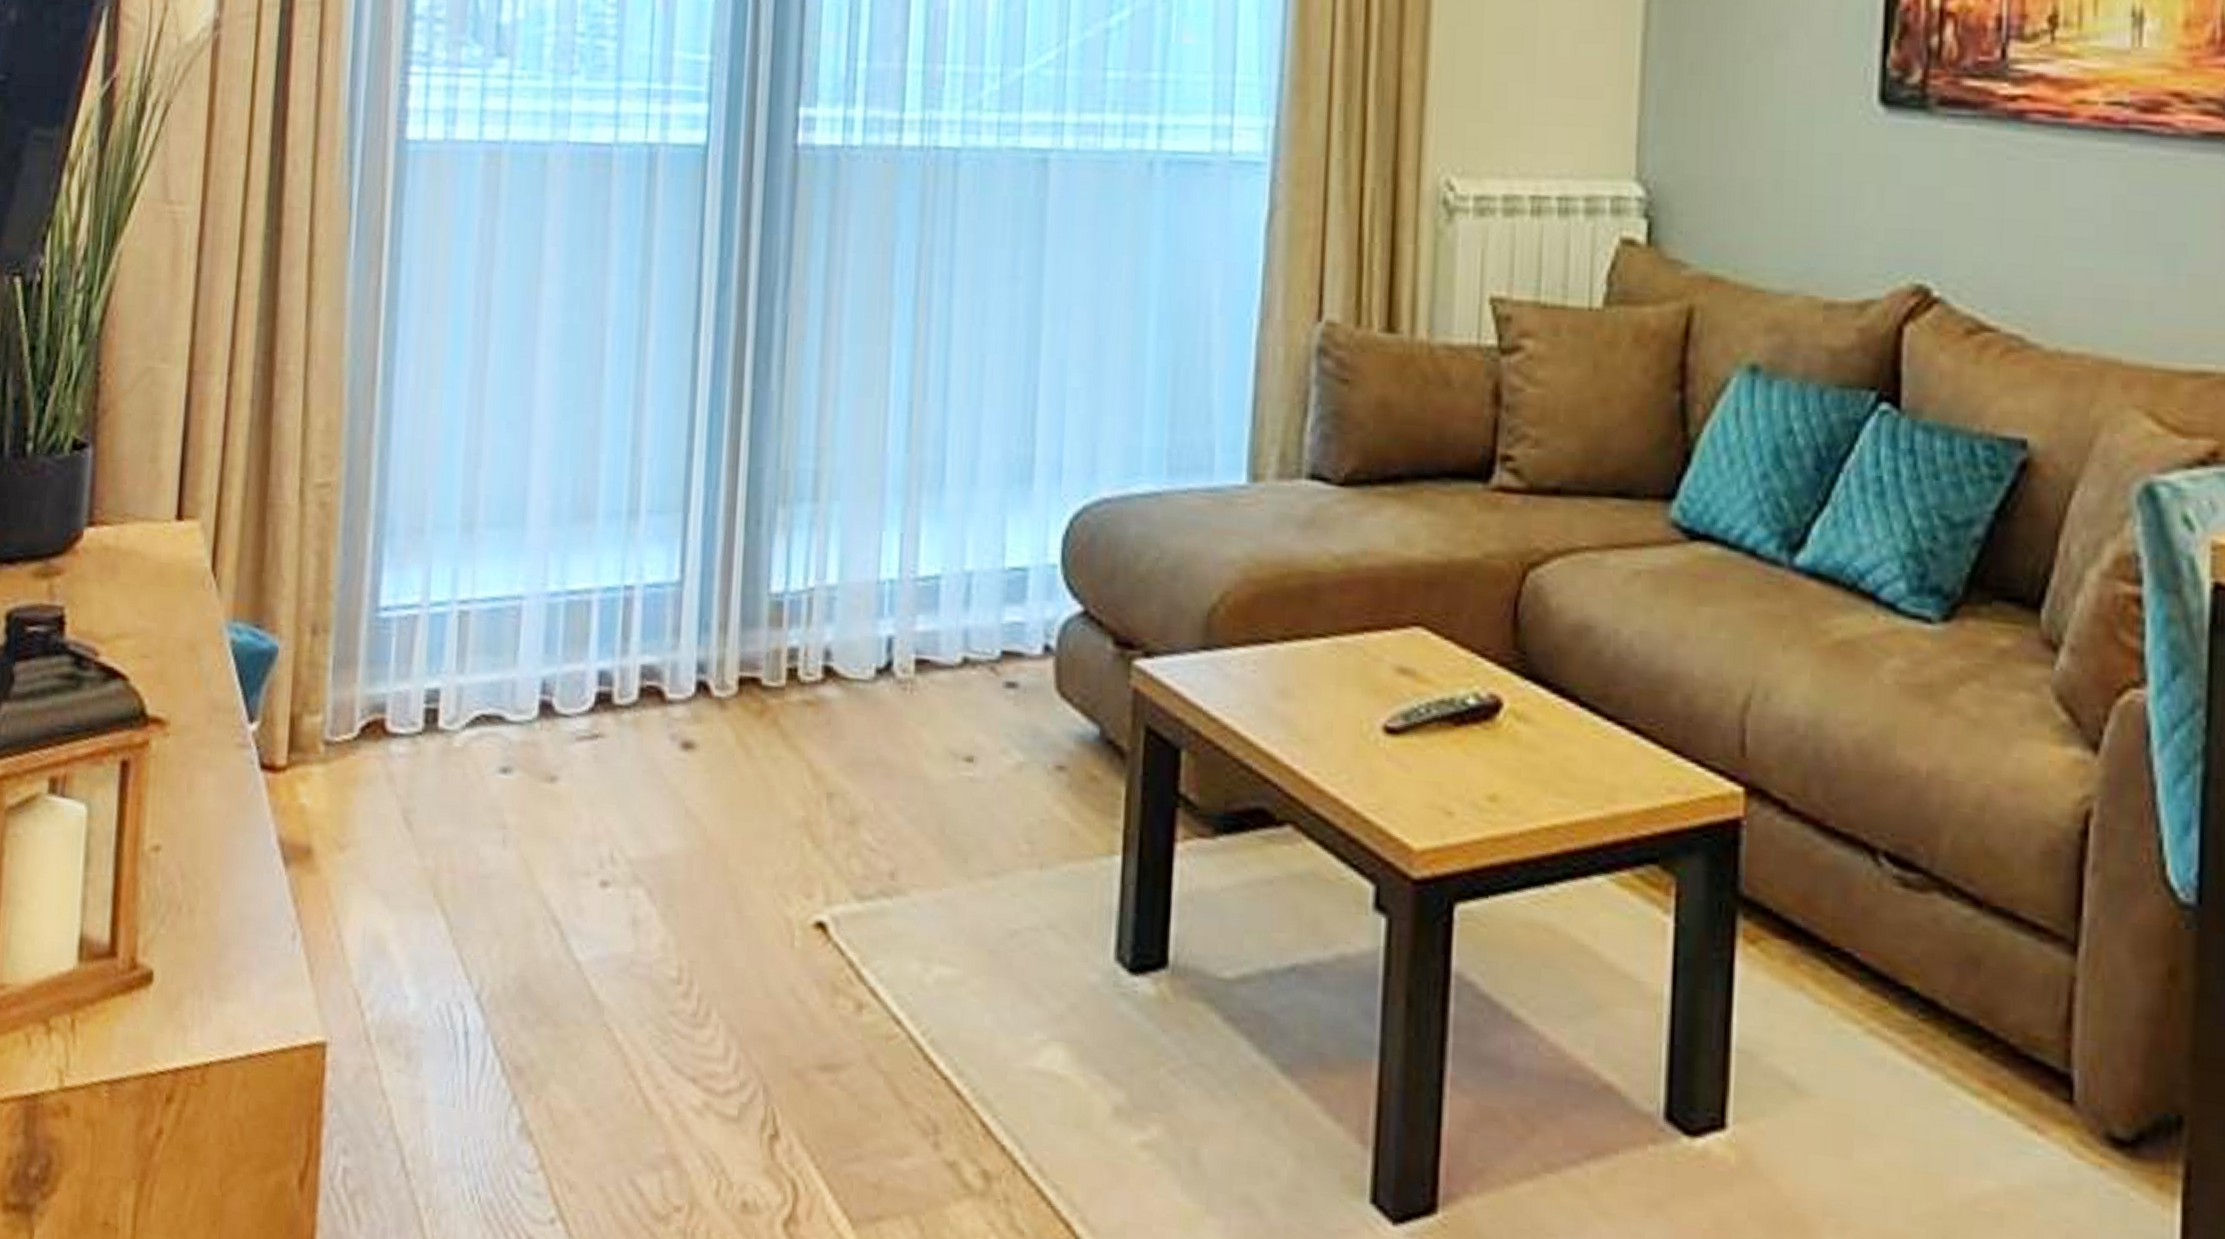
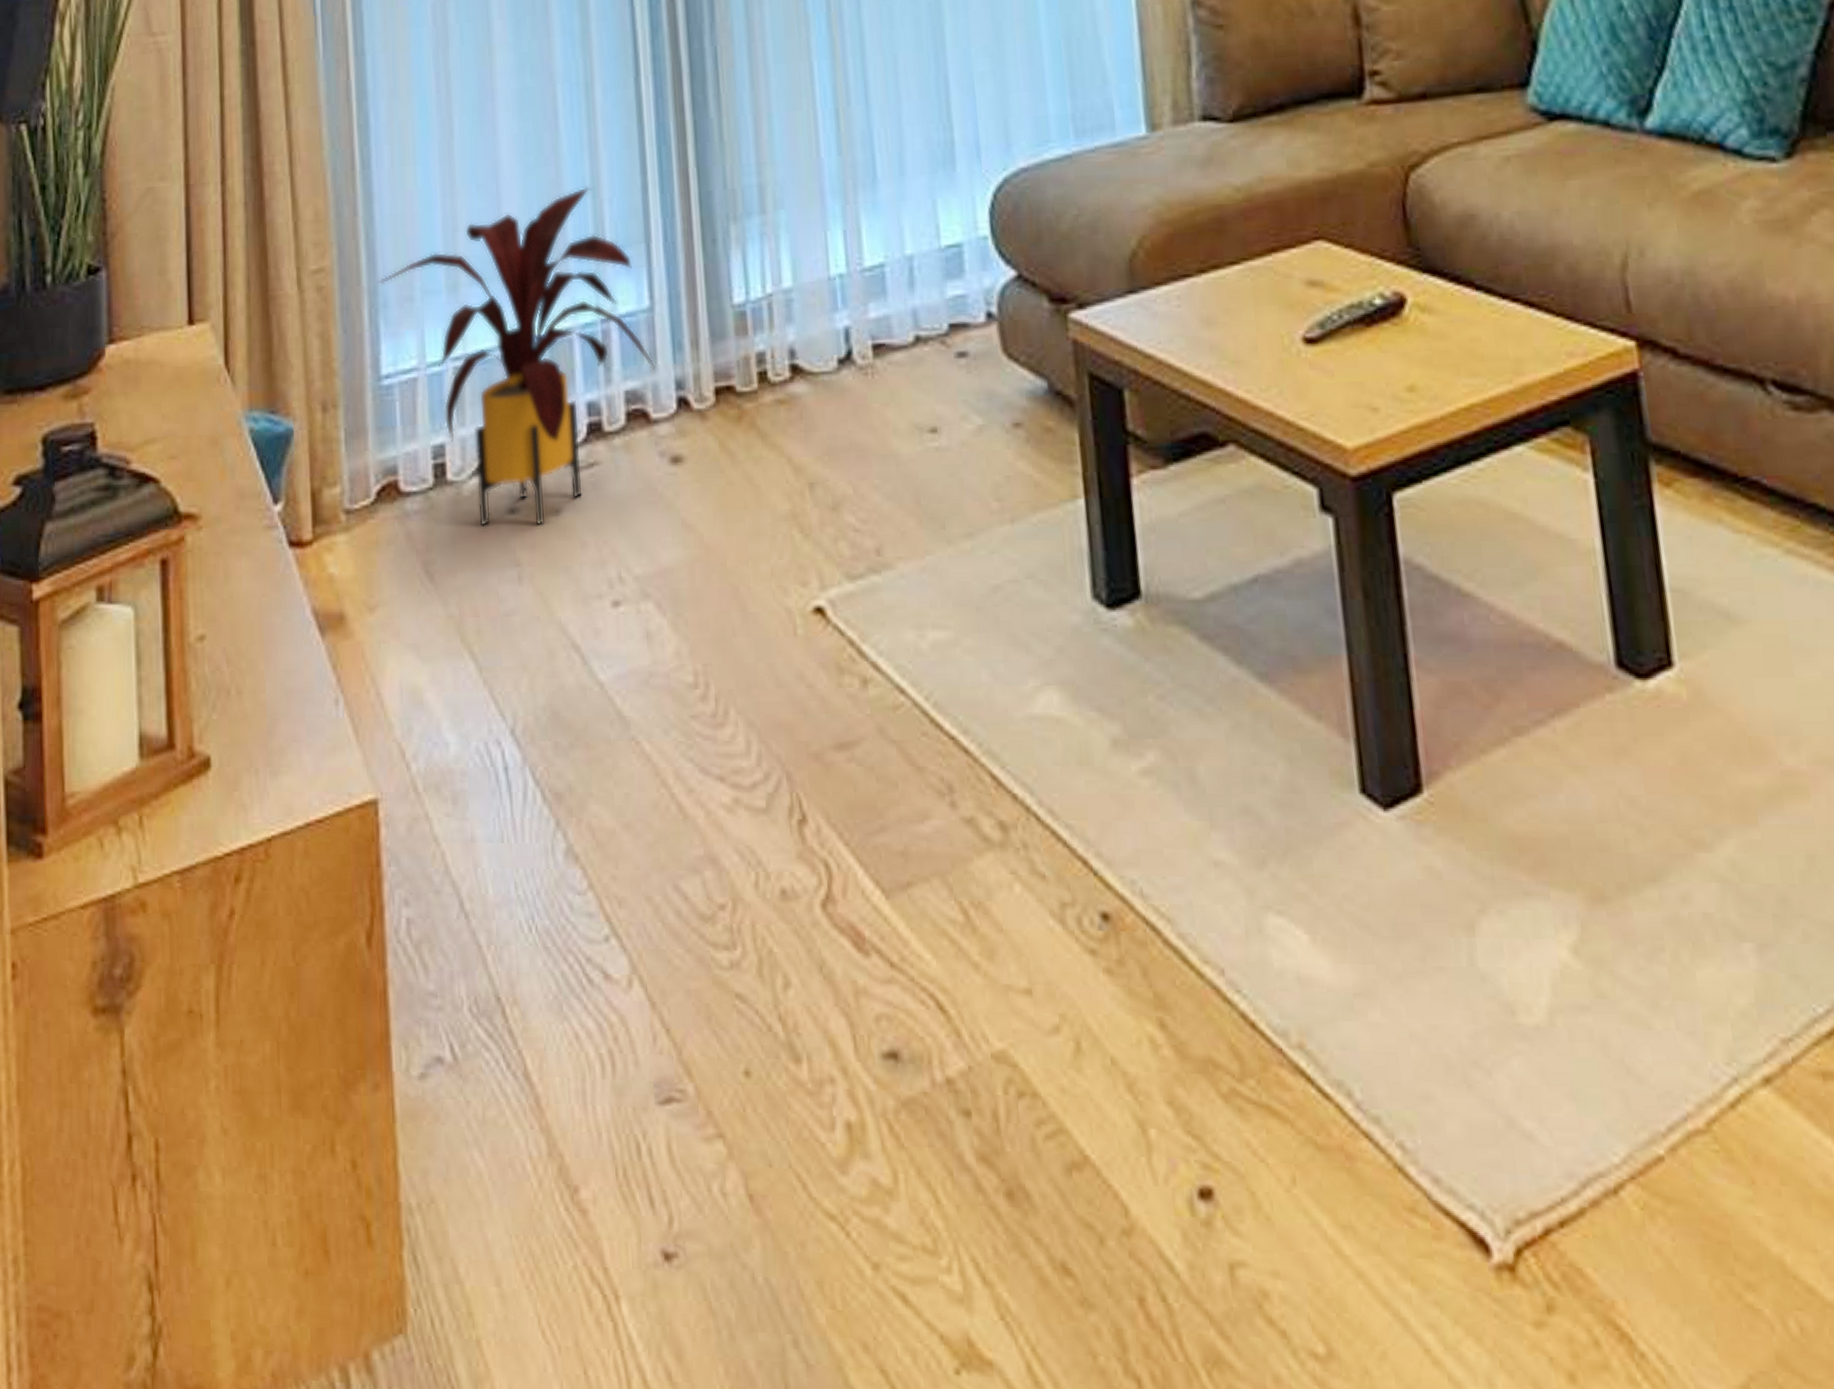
house plant: none [386,441,677,792] -> present [377,186,655,527]

